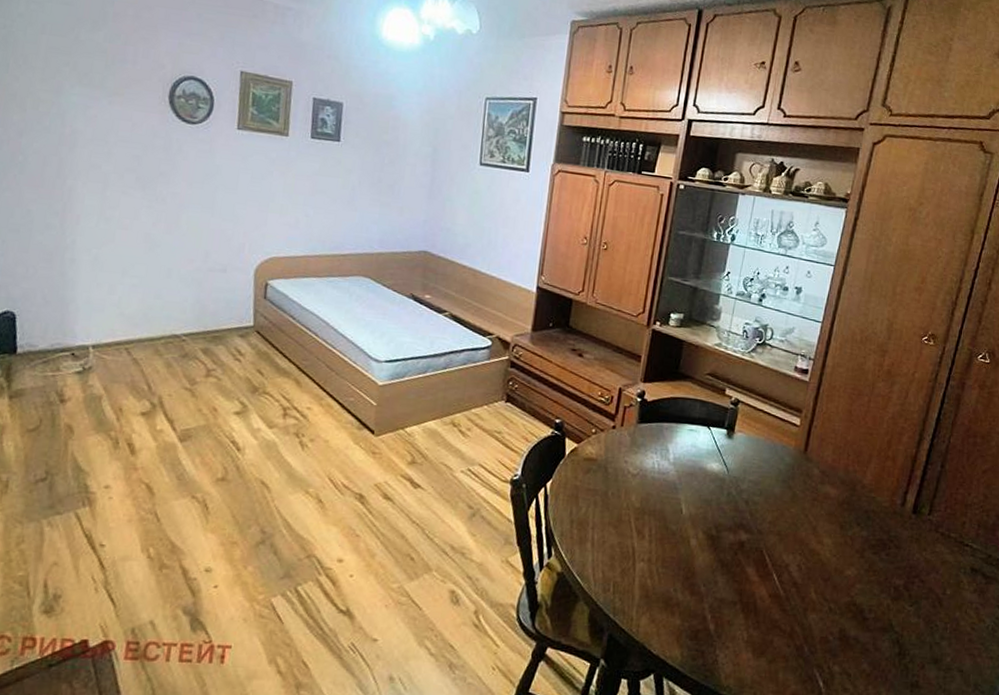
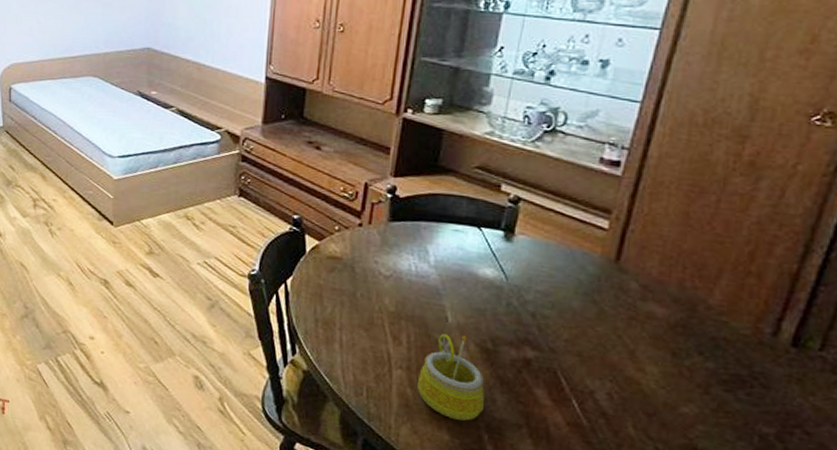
mug: none [655,524,709,604] -> present [416,333,485,421]

